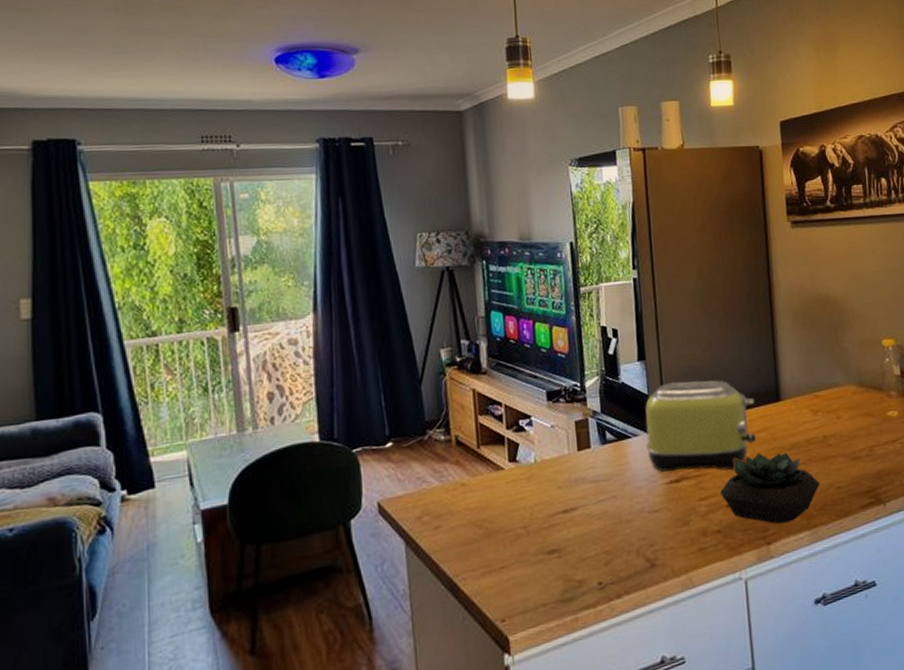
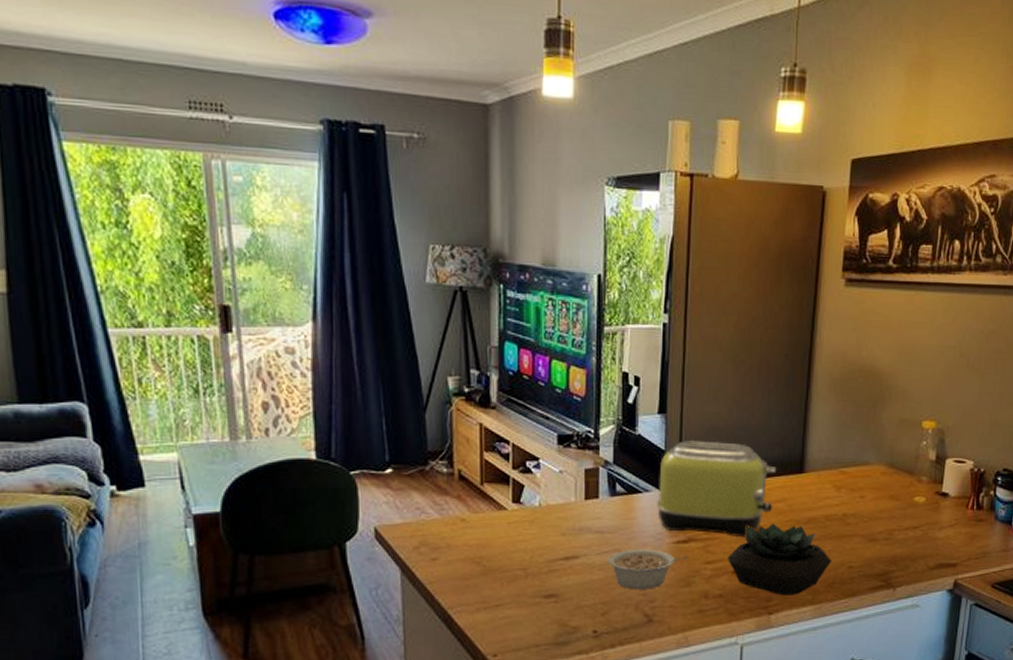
legume: none [605,492,683,536] -> present [607,549,688,590]

